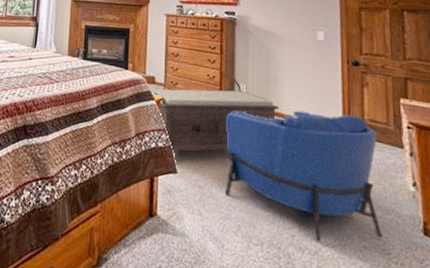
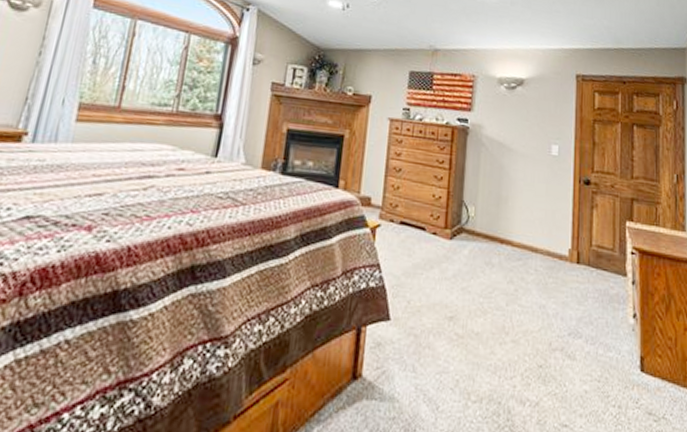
bench: present [148,88,279,152] -> none [362,212,508,293]
armchair: present [225,109,383,243] -> none [444,237,604,391]

